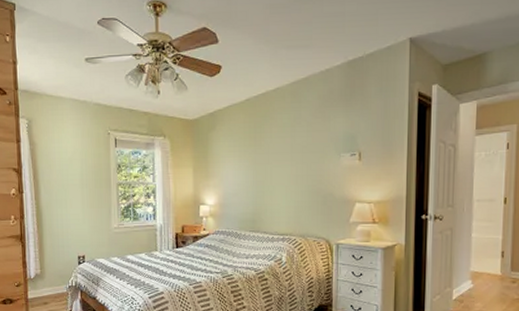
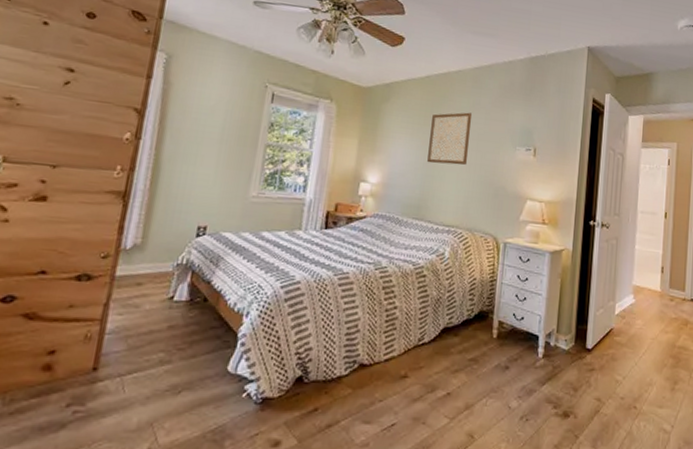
wall art: none [256,127,295,181] -> present [427,112,473,165]

